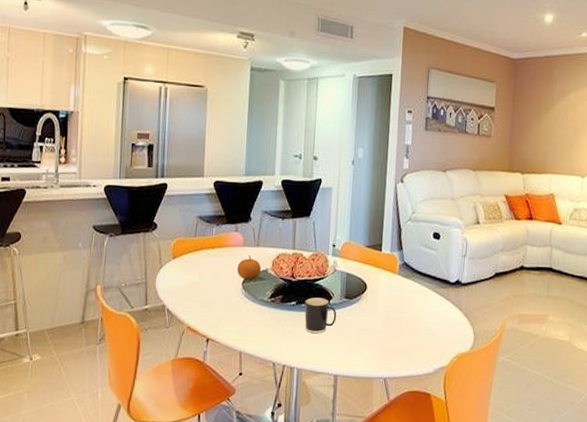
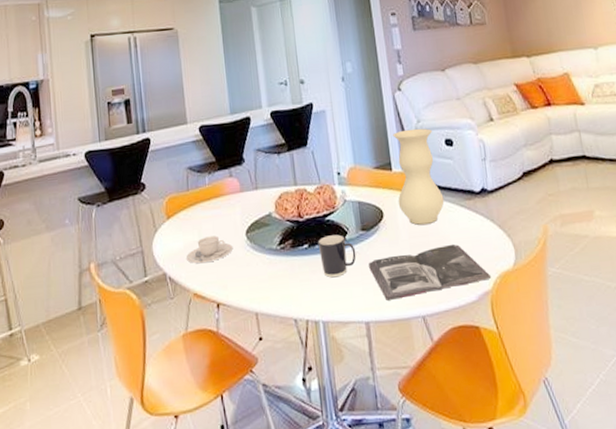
teacup: none [184,280,229,303] -> present [185,235,233,264]
fruit: present [237,255,261,280] -> none [238,200,264,228]
magazine: none [346,322,450,361] -> present [369,244,492,300]
vase: none [381,218,424,303] -> present [393,128,444,226]

